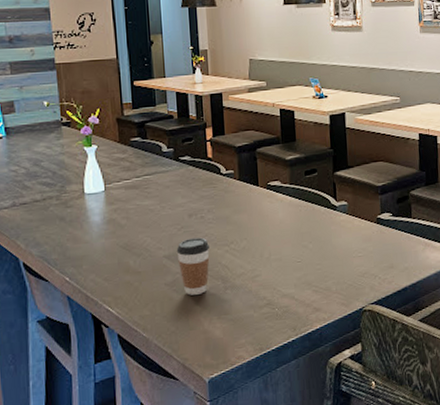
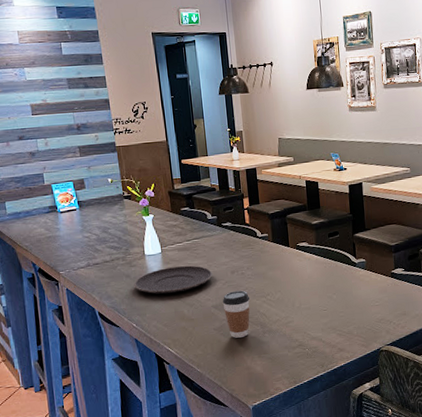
plate: none [69,207,166,242] -> present [134,265,213,294]

